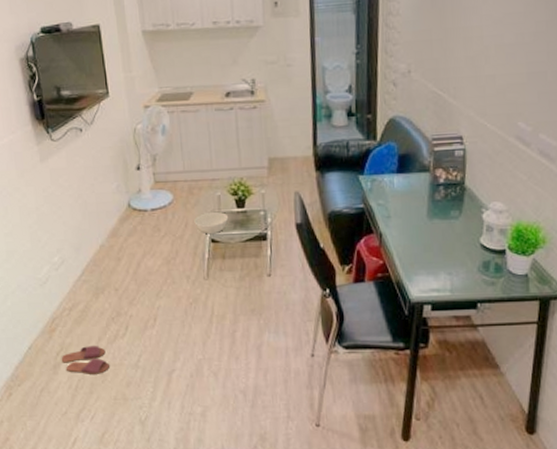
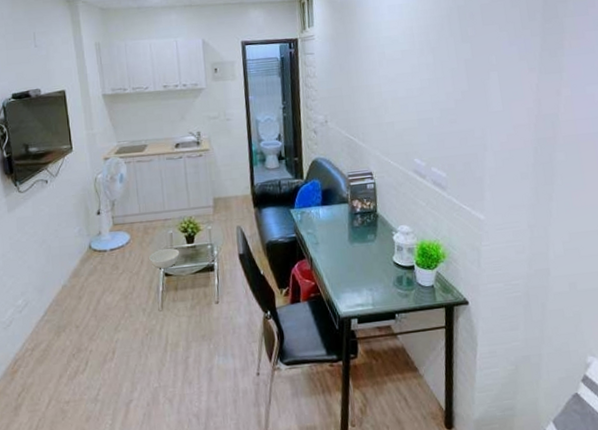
slippers: present [62,346,109,374] -> none [23,383,70,413]

